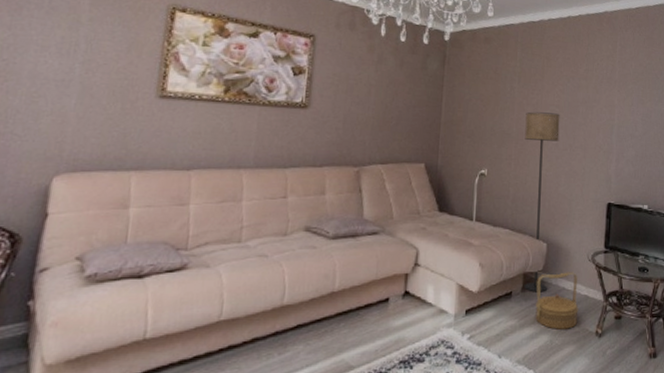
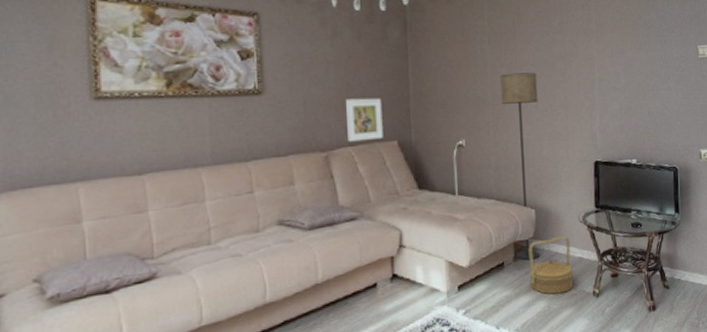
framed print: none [379,120,415,161] -> present [345,97,383,142]

